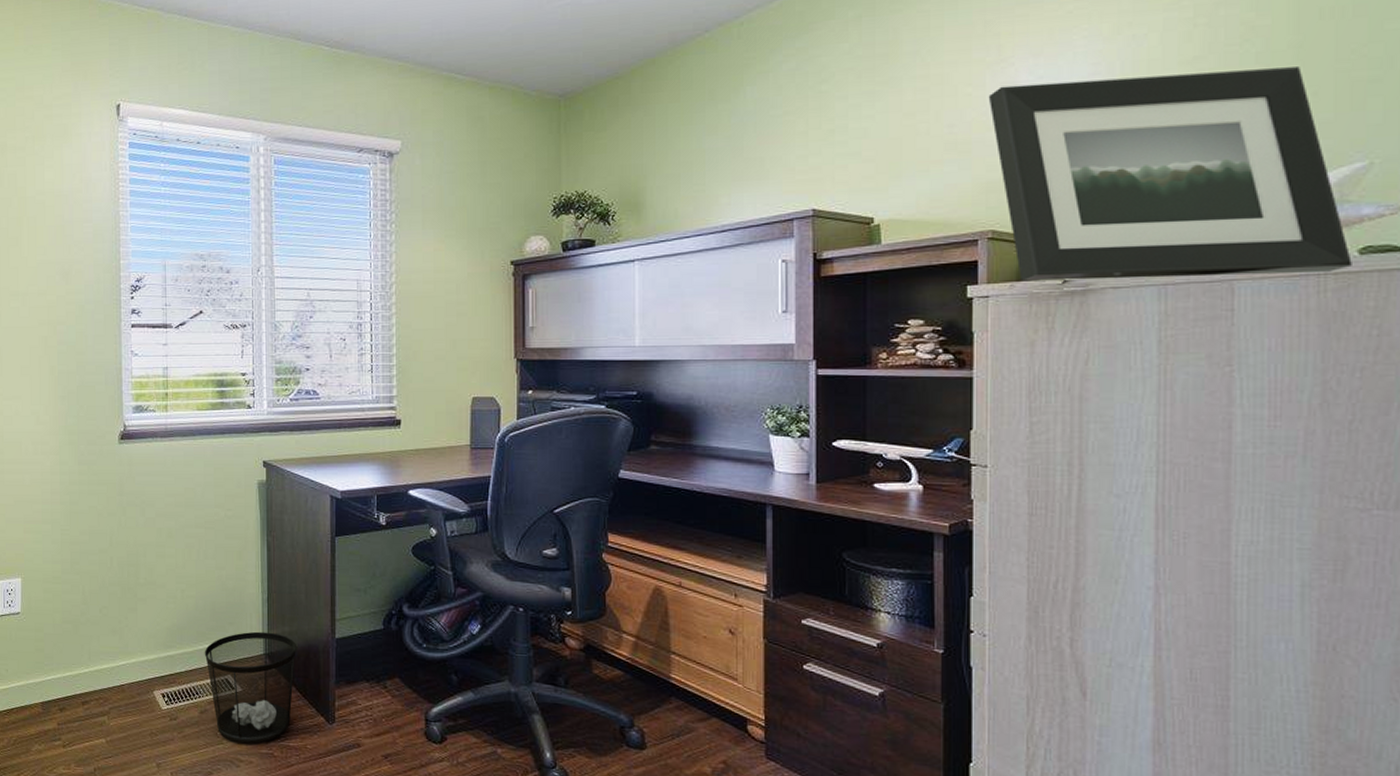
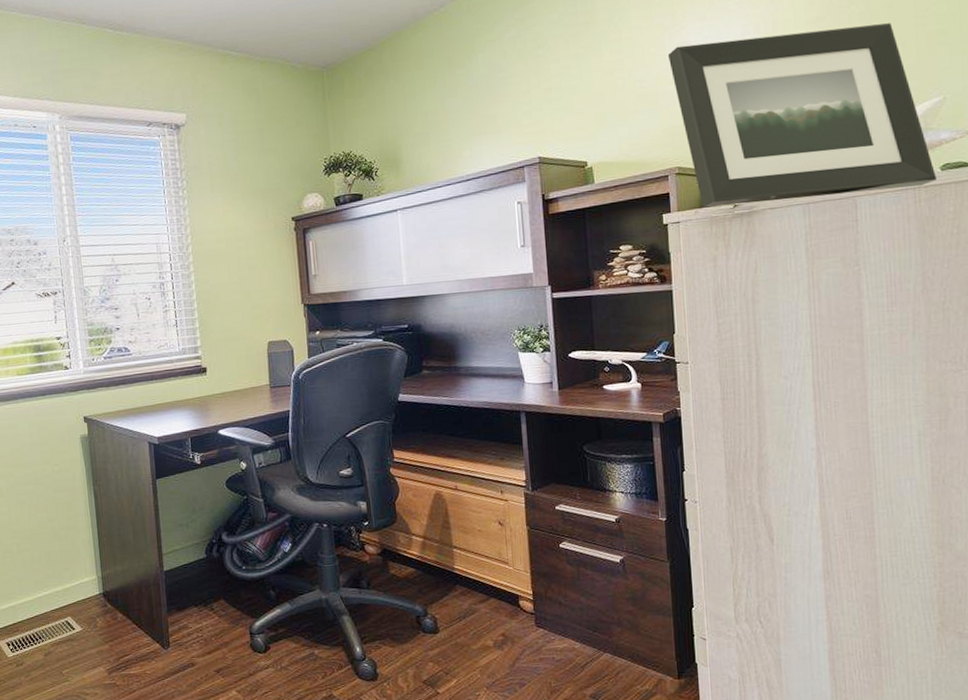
waste bin: present [204,631,298,744] -> none [43,573,130,678]

